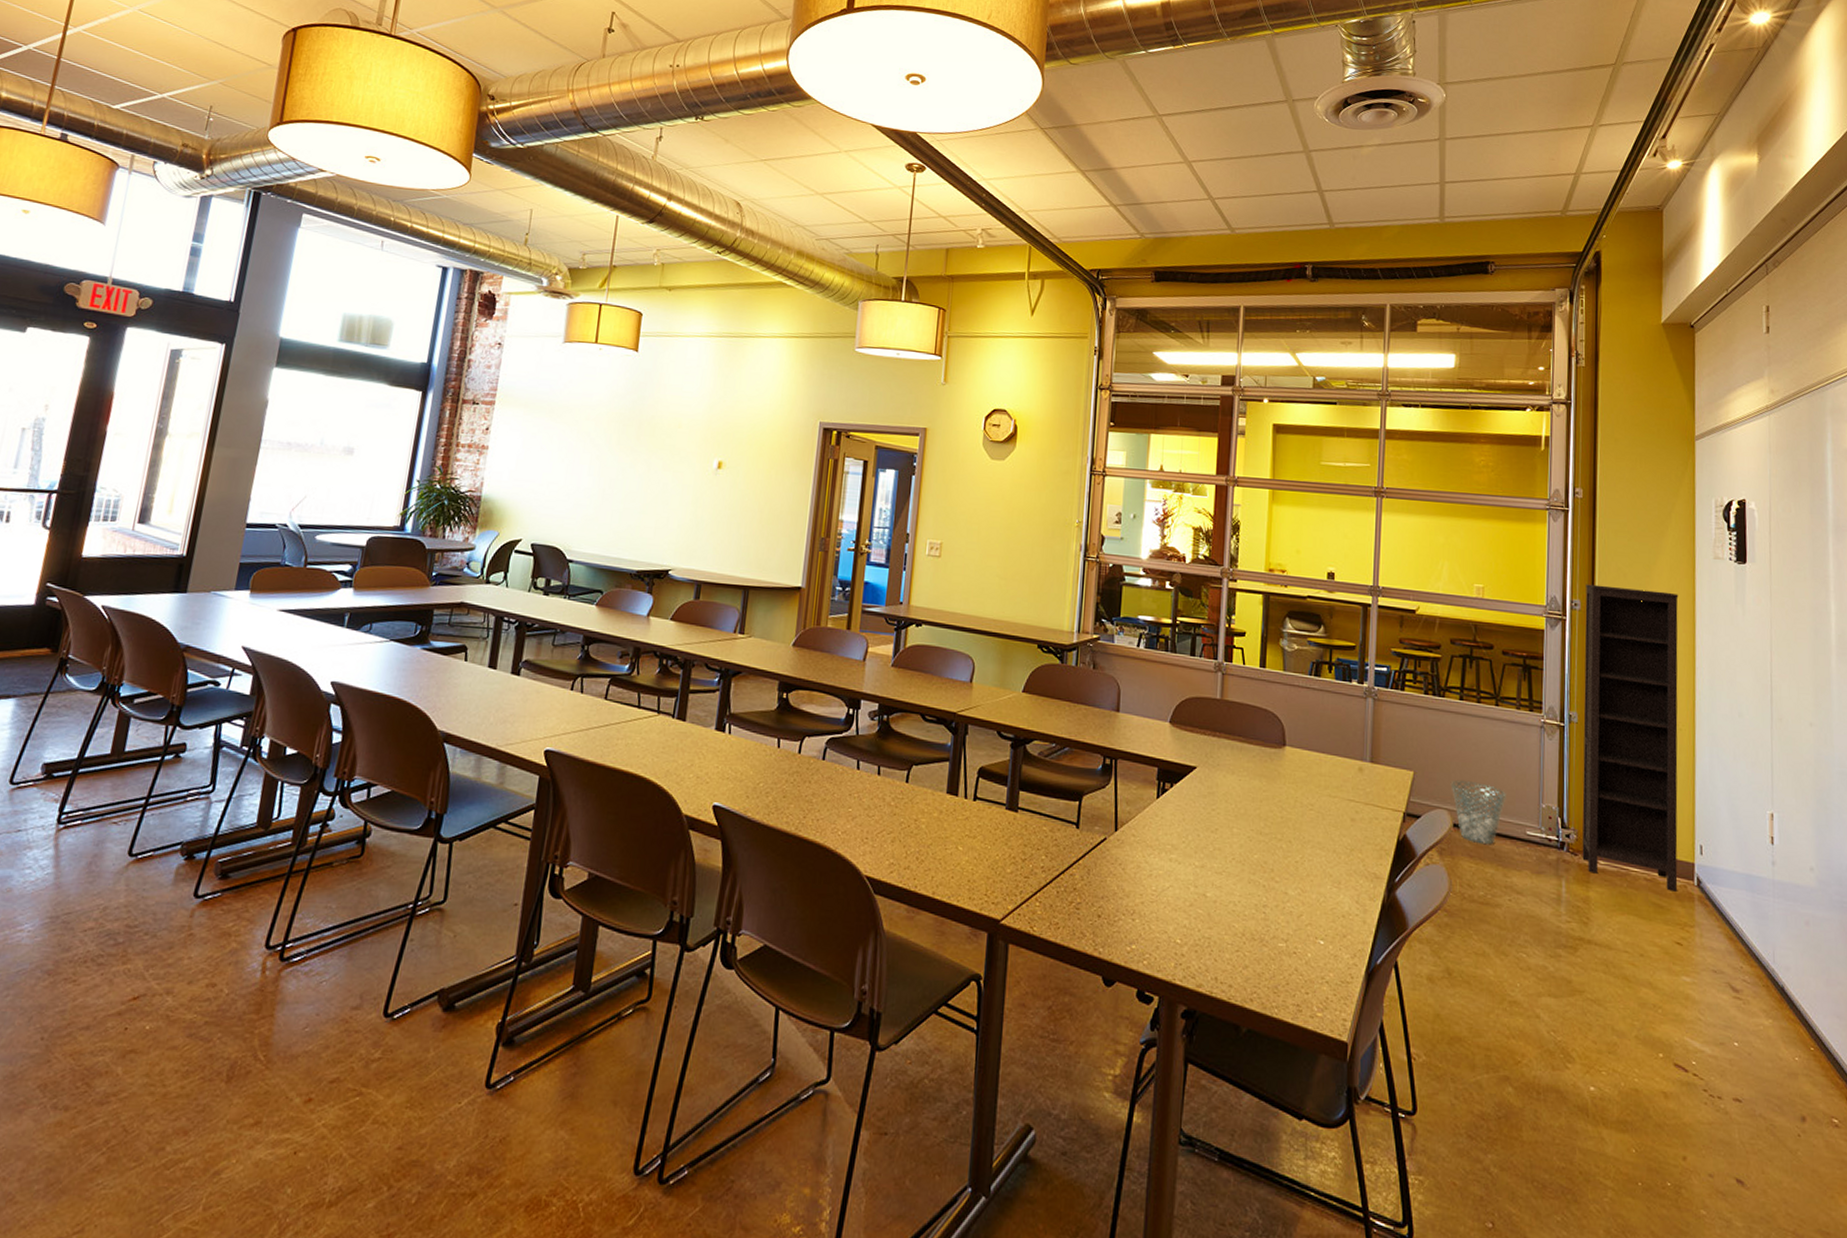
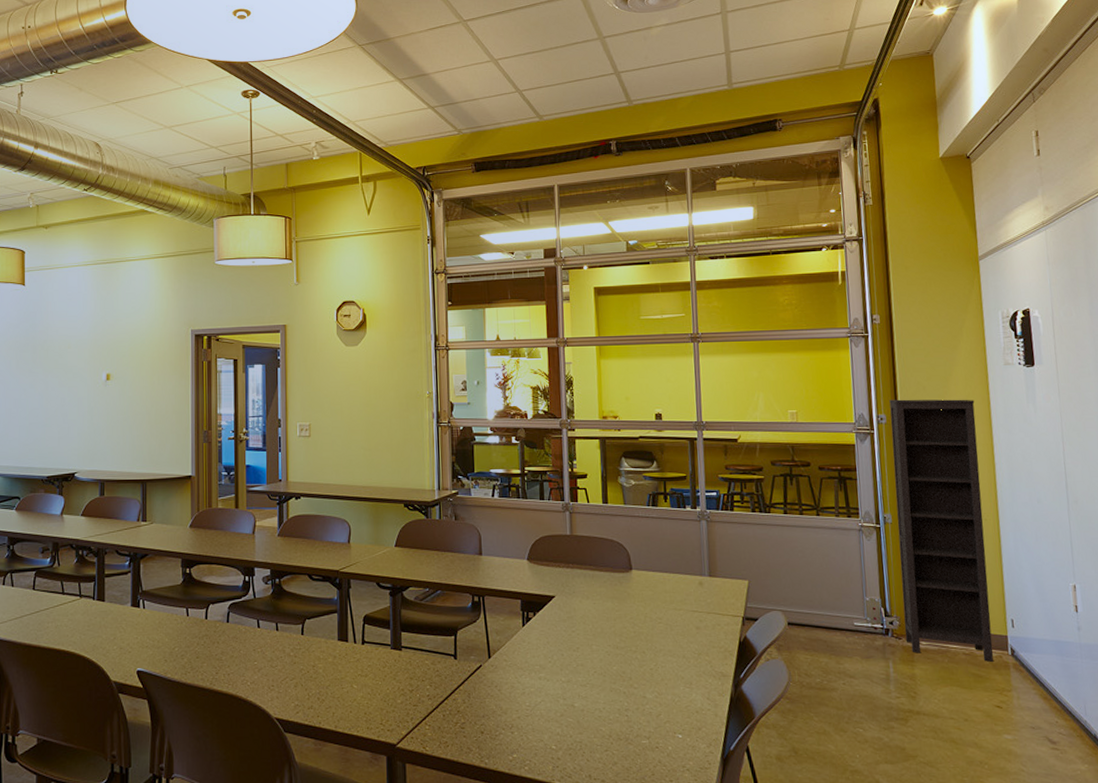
waste basket: present [1450,780,1506,845] -> none [782,583,833,638]

